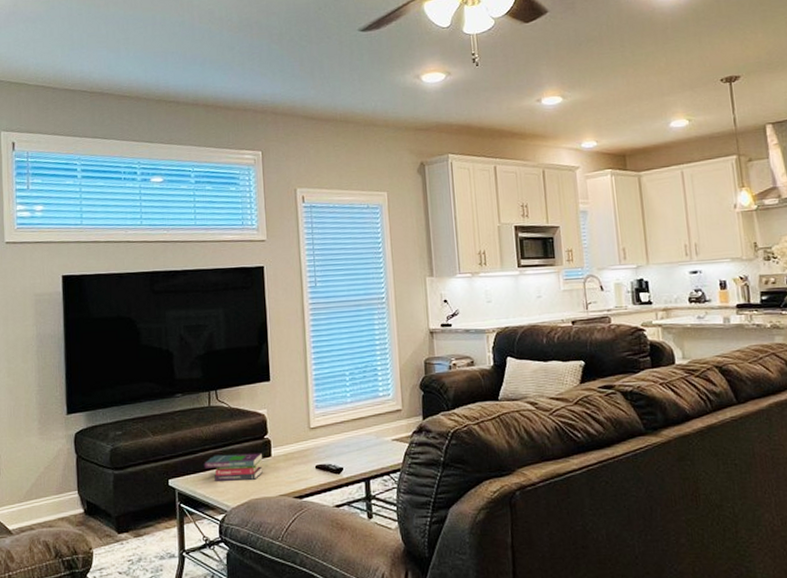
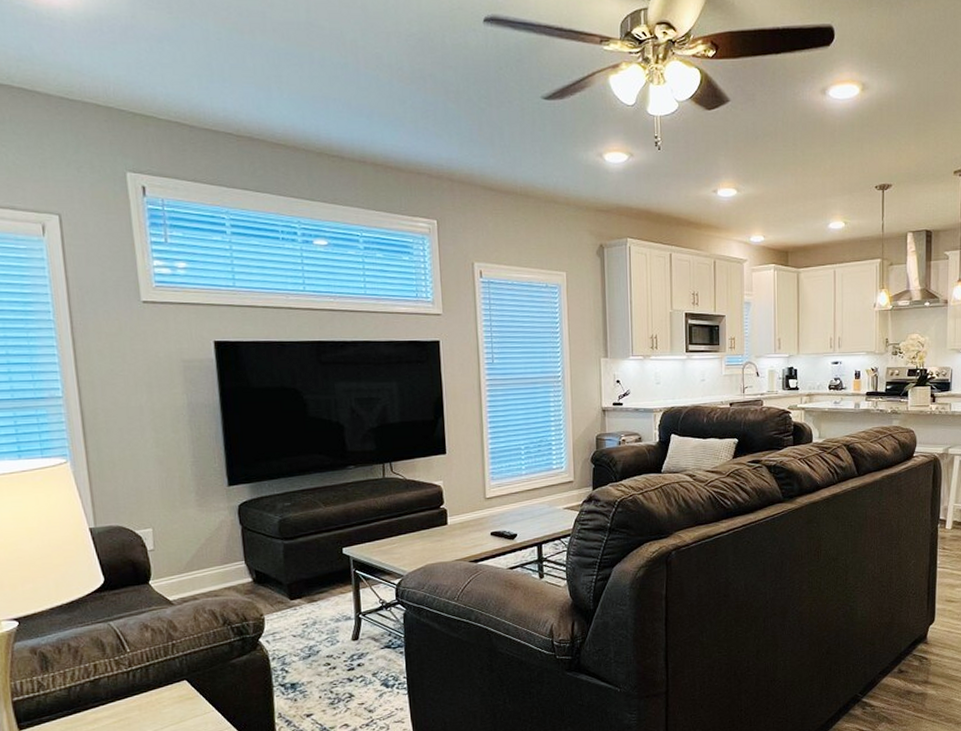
books: present [204,453,263,481] -> none [379,521,439,549]

